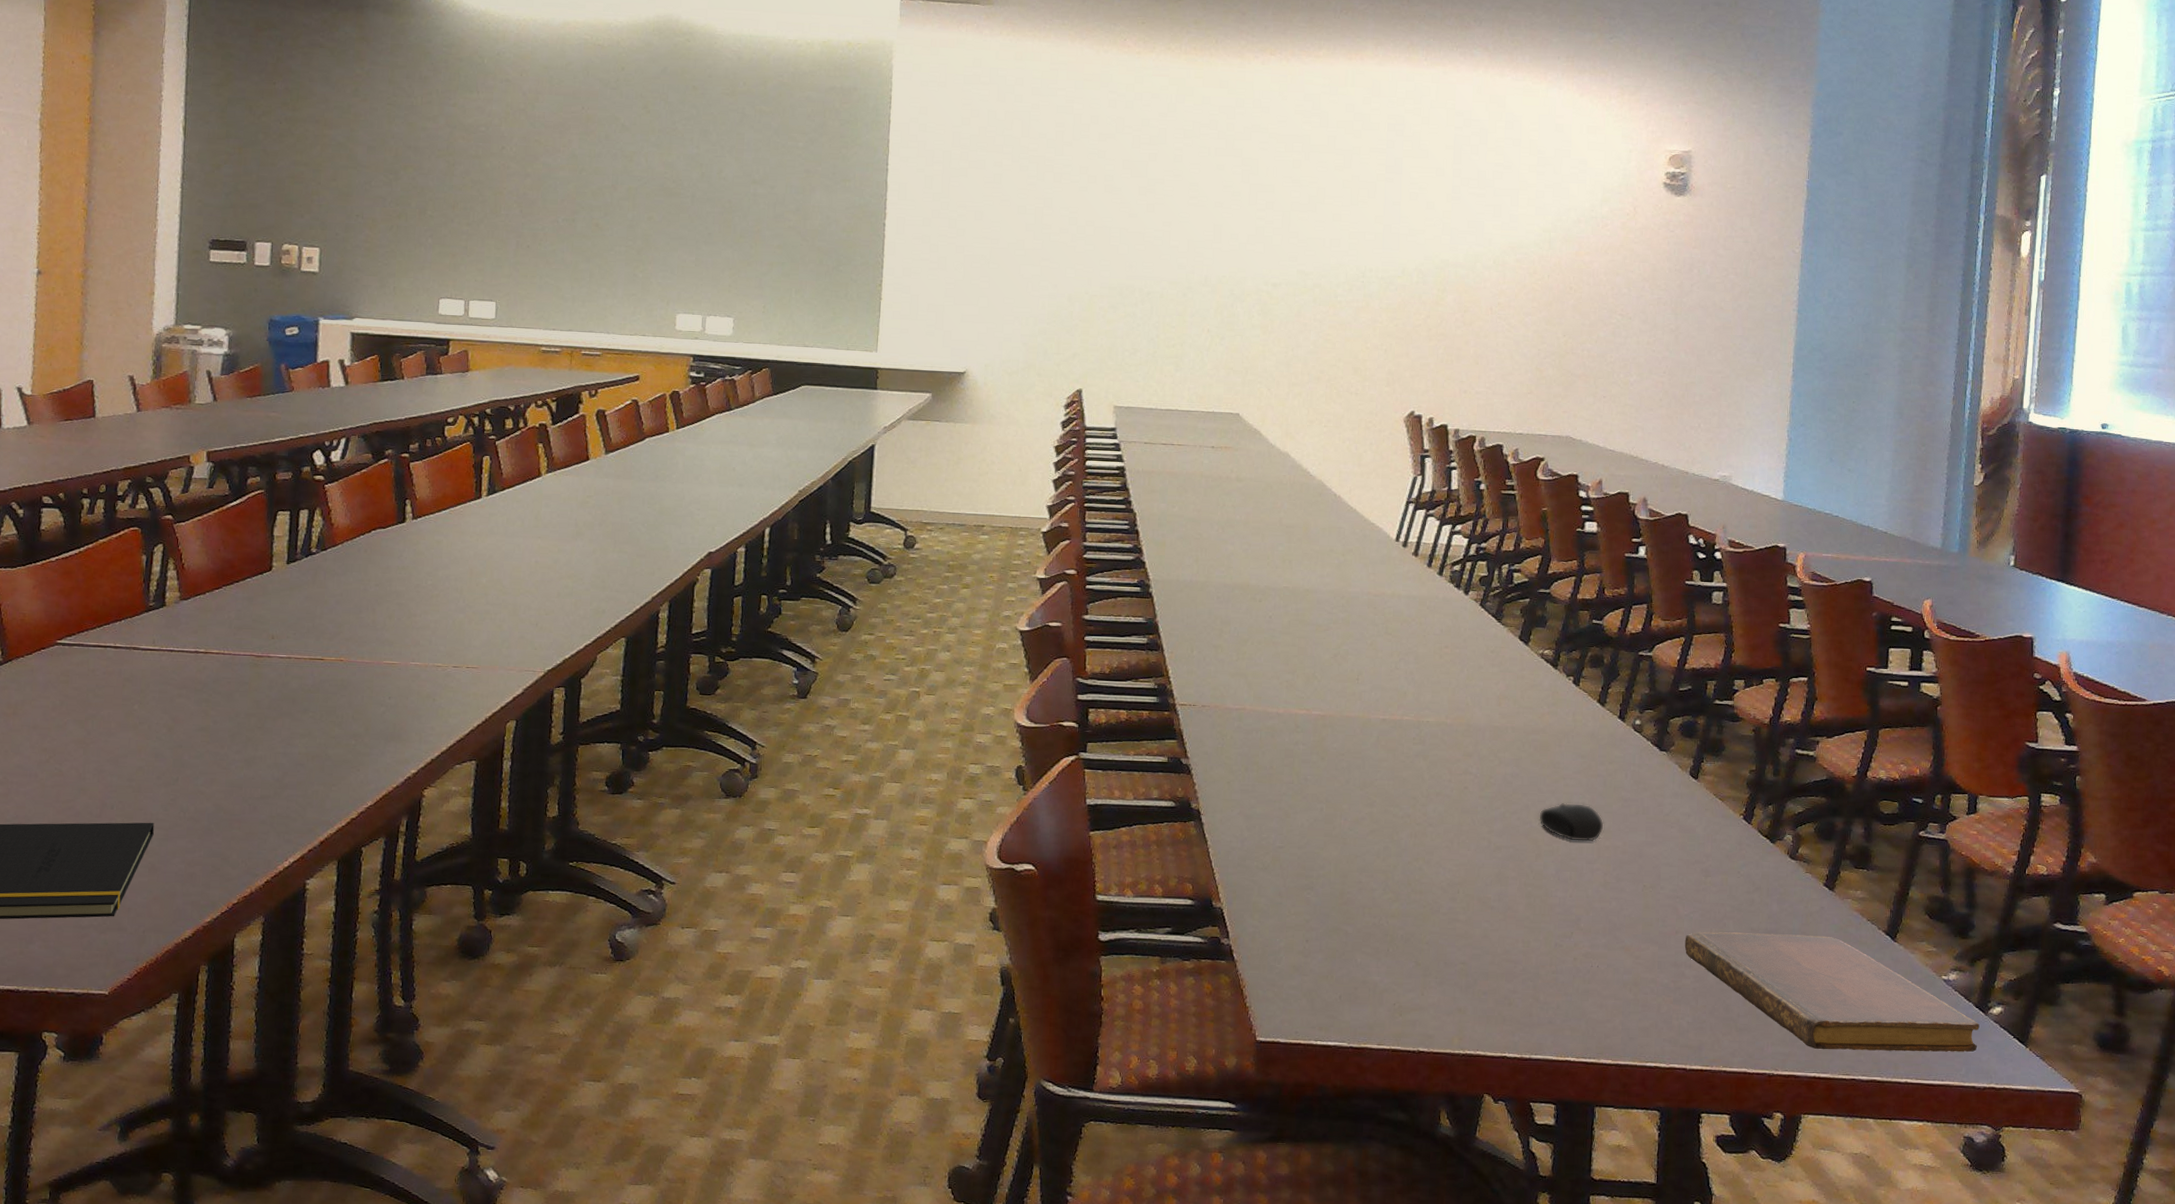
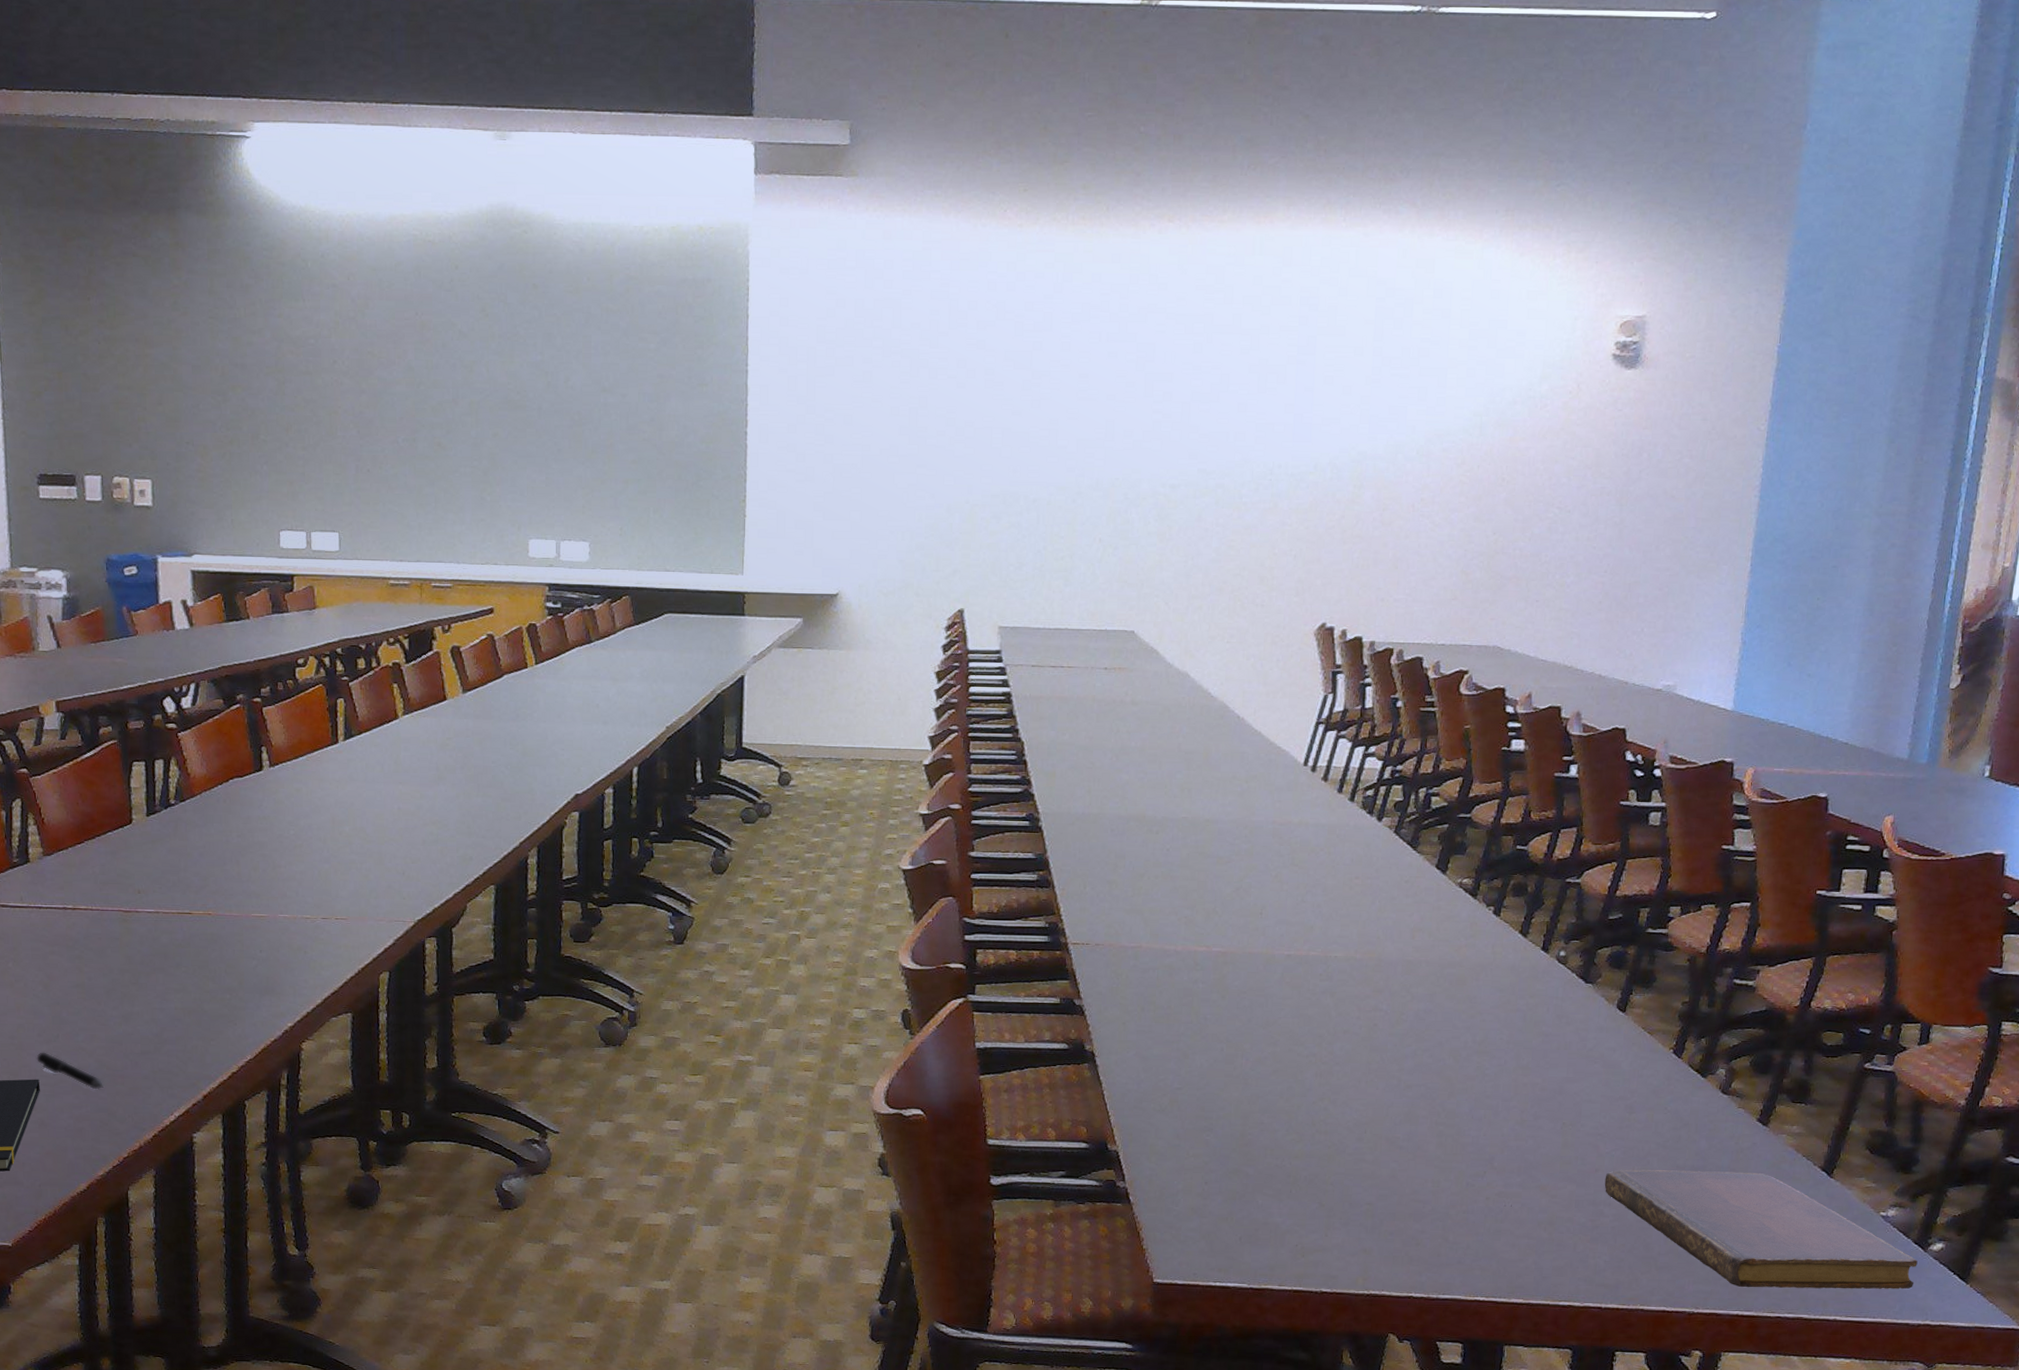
pen: none [153,795,220,834] -> present [36,1052,105,1090]
mouse: present [1539,803,1604,842] -> none [1452,1039,1522,1079]

